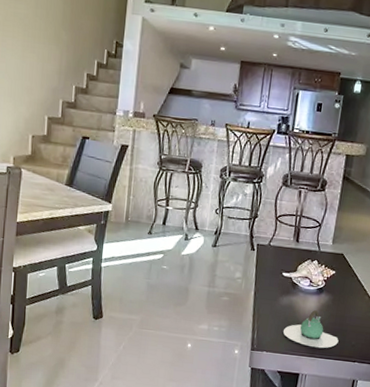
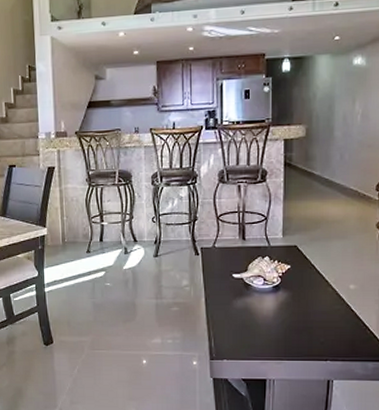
teapot: present [282,310,339,349] -> none [241,310,305,350]

